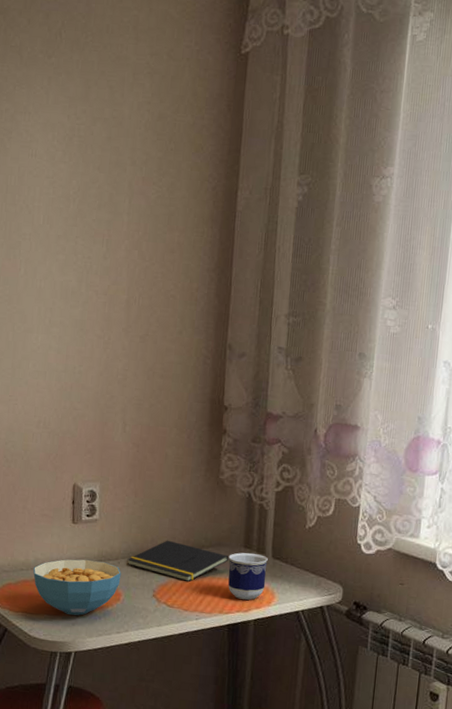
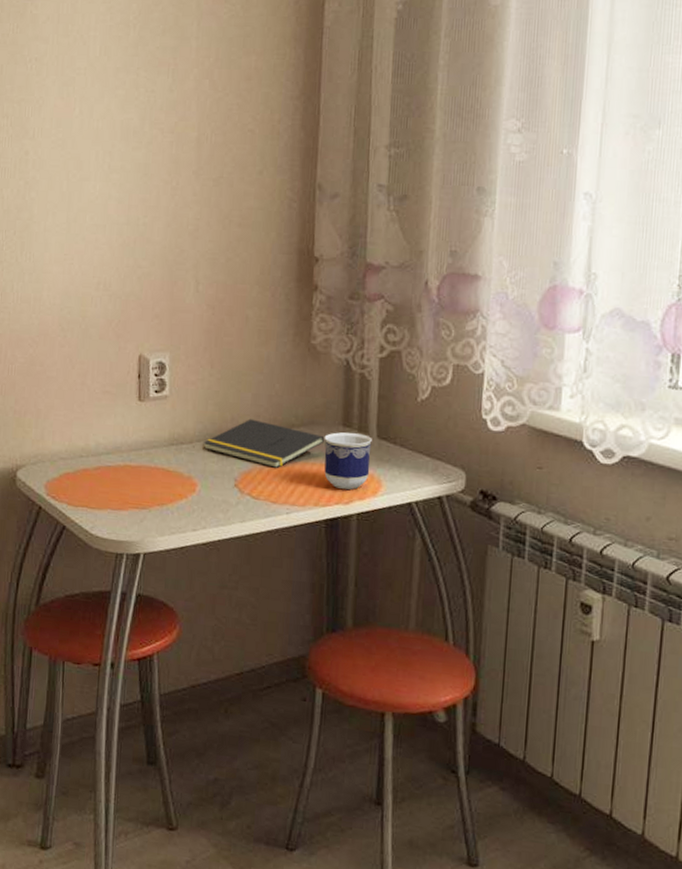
cereal bowl: present [33,559,121,616] -> none [94,443,197,511]

